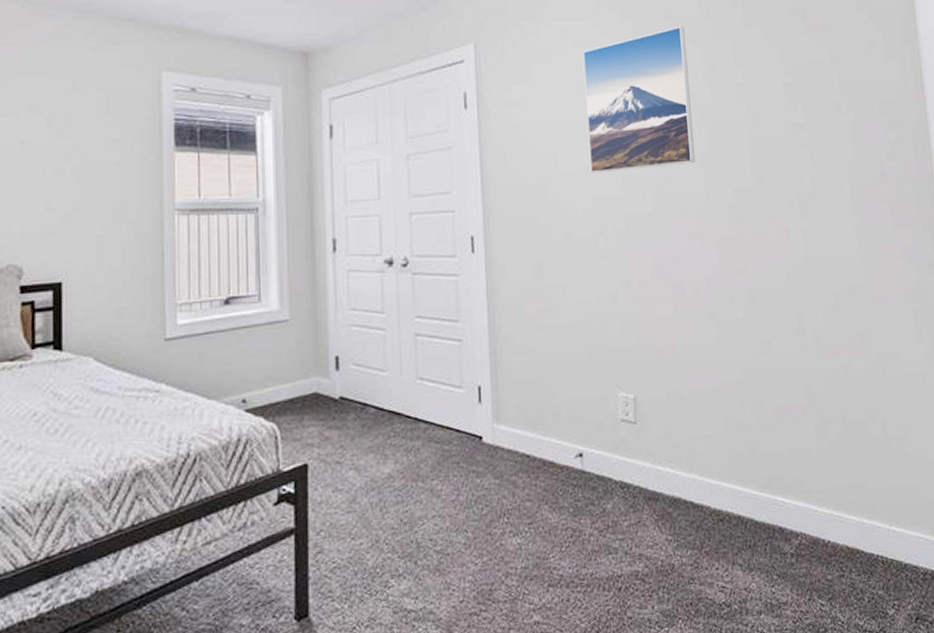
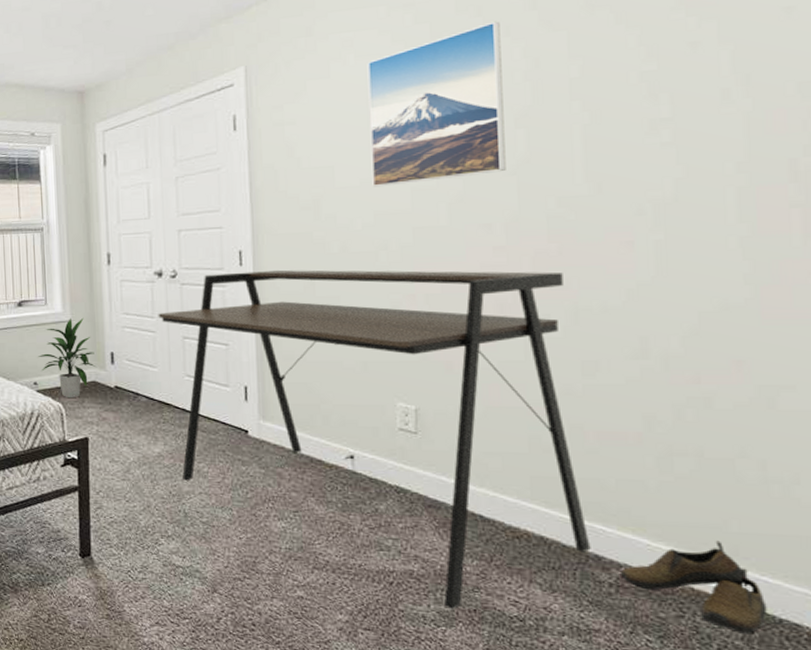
indoor plant: none [247,315,318,417] -> present [37,317,96,399]
desk: none [388,256,776,606] -> present [158,269,591,609]
shoe: none [798,498,897,582] -> present [621,540,767,633]

